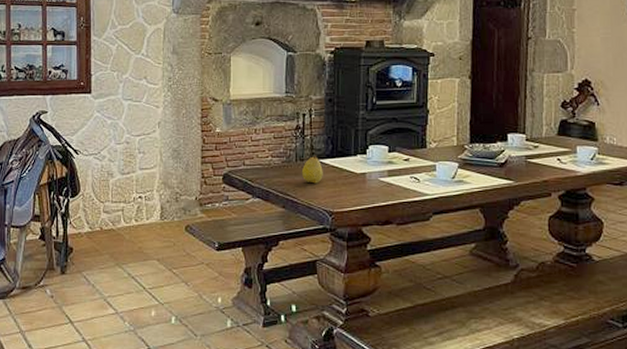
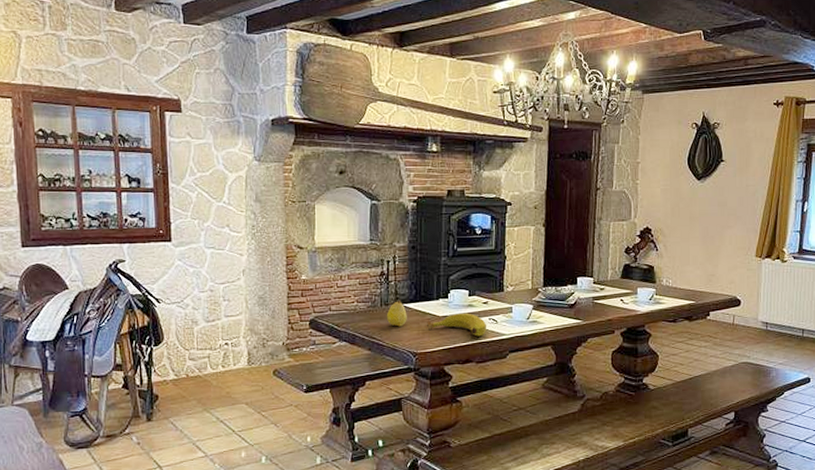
banana: none [343,170,409,196] -> present [426,313,487,337]

